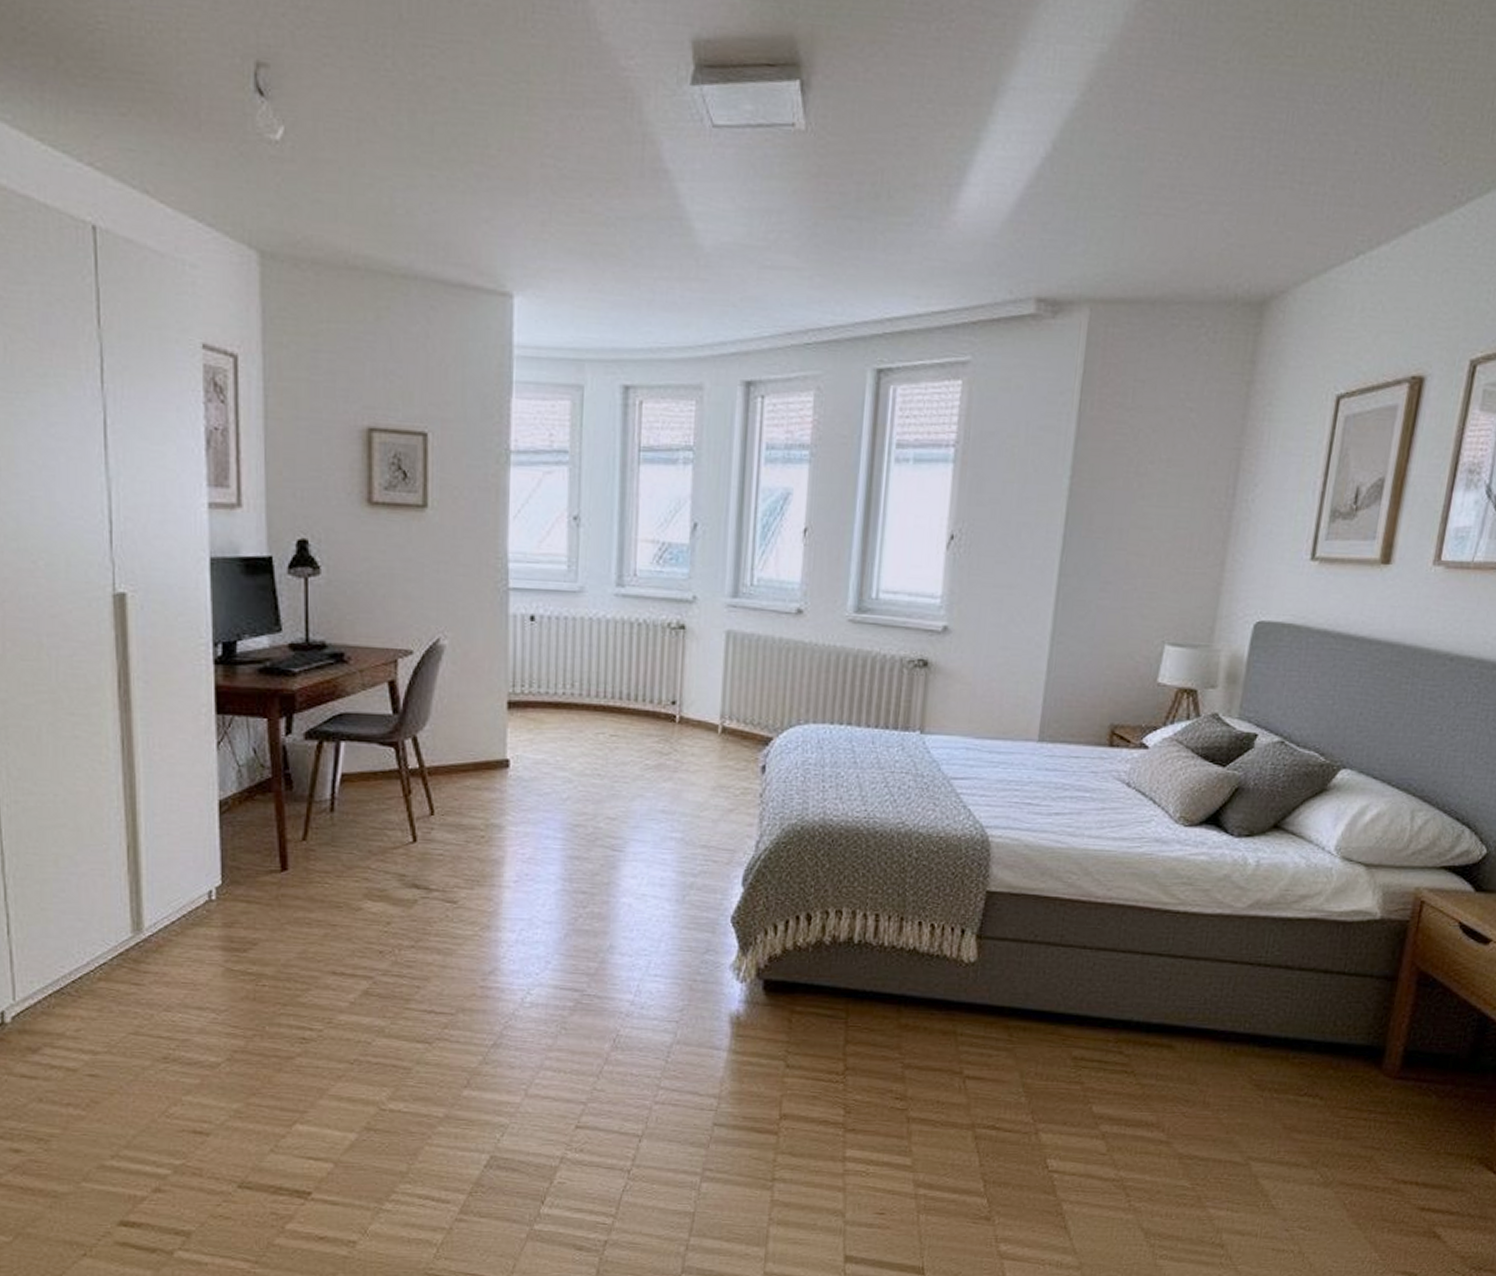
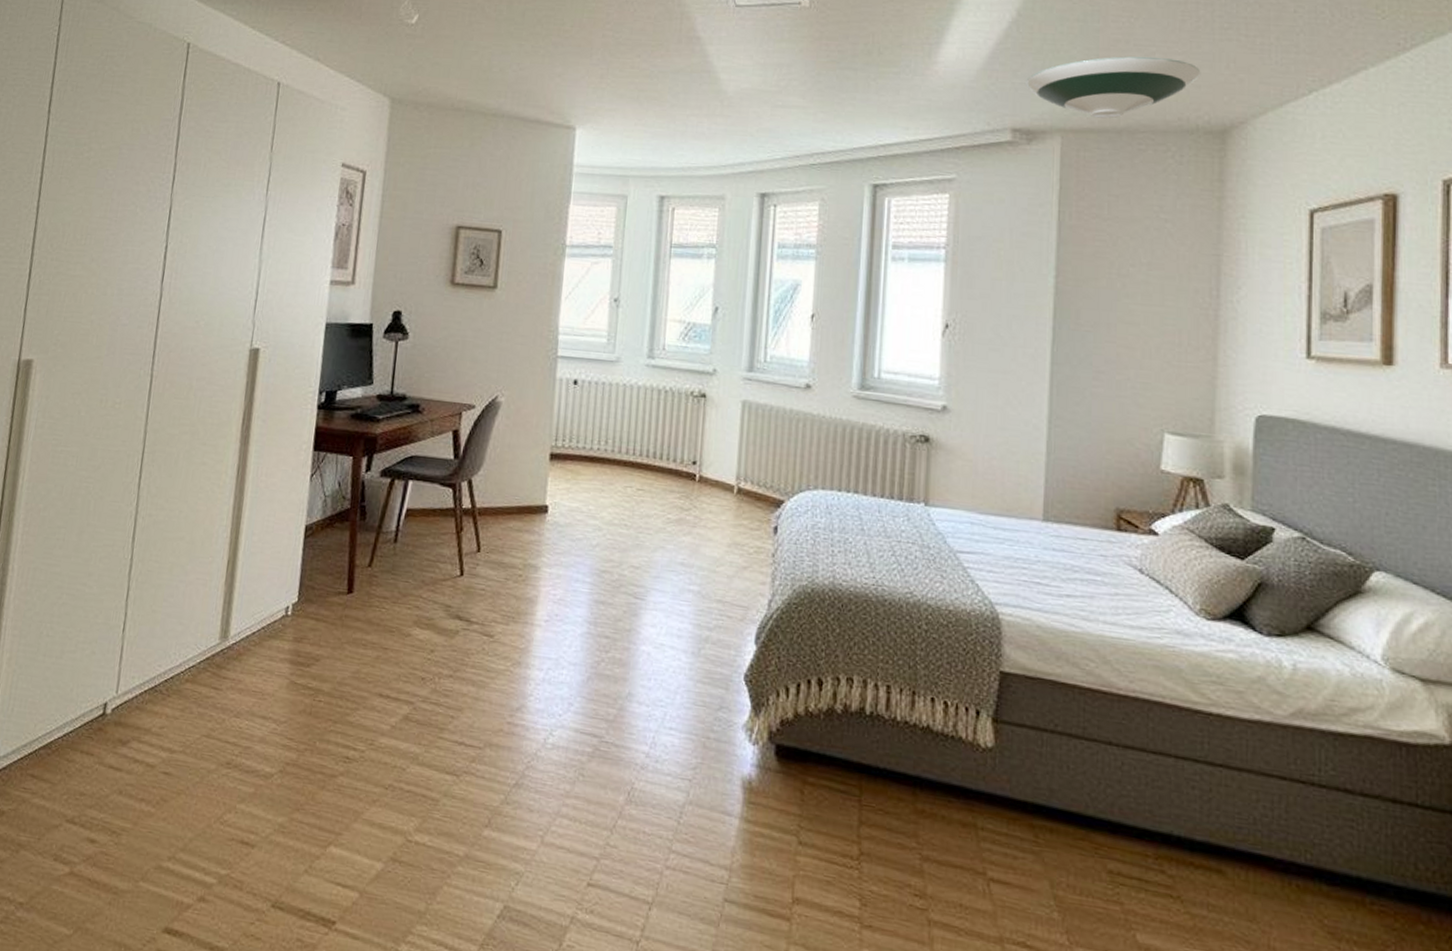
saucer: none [1055,206,1248,286] -> present [1026,56,1201,119]

